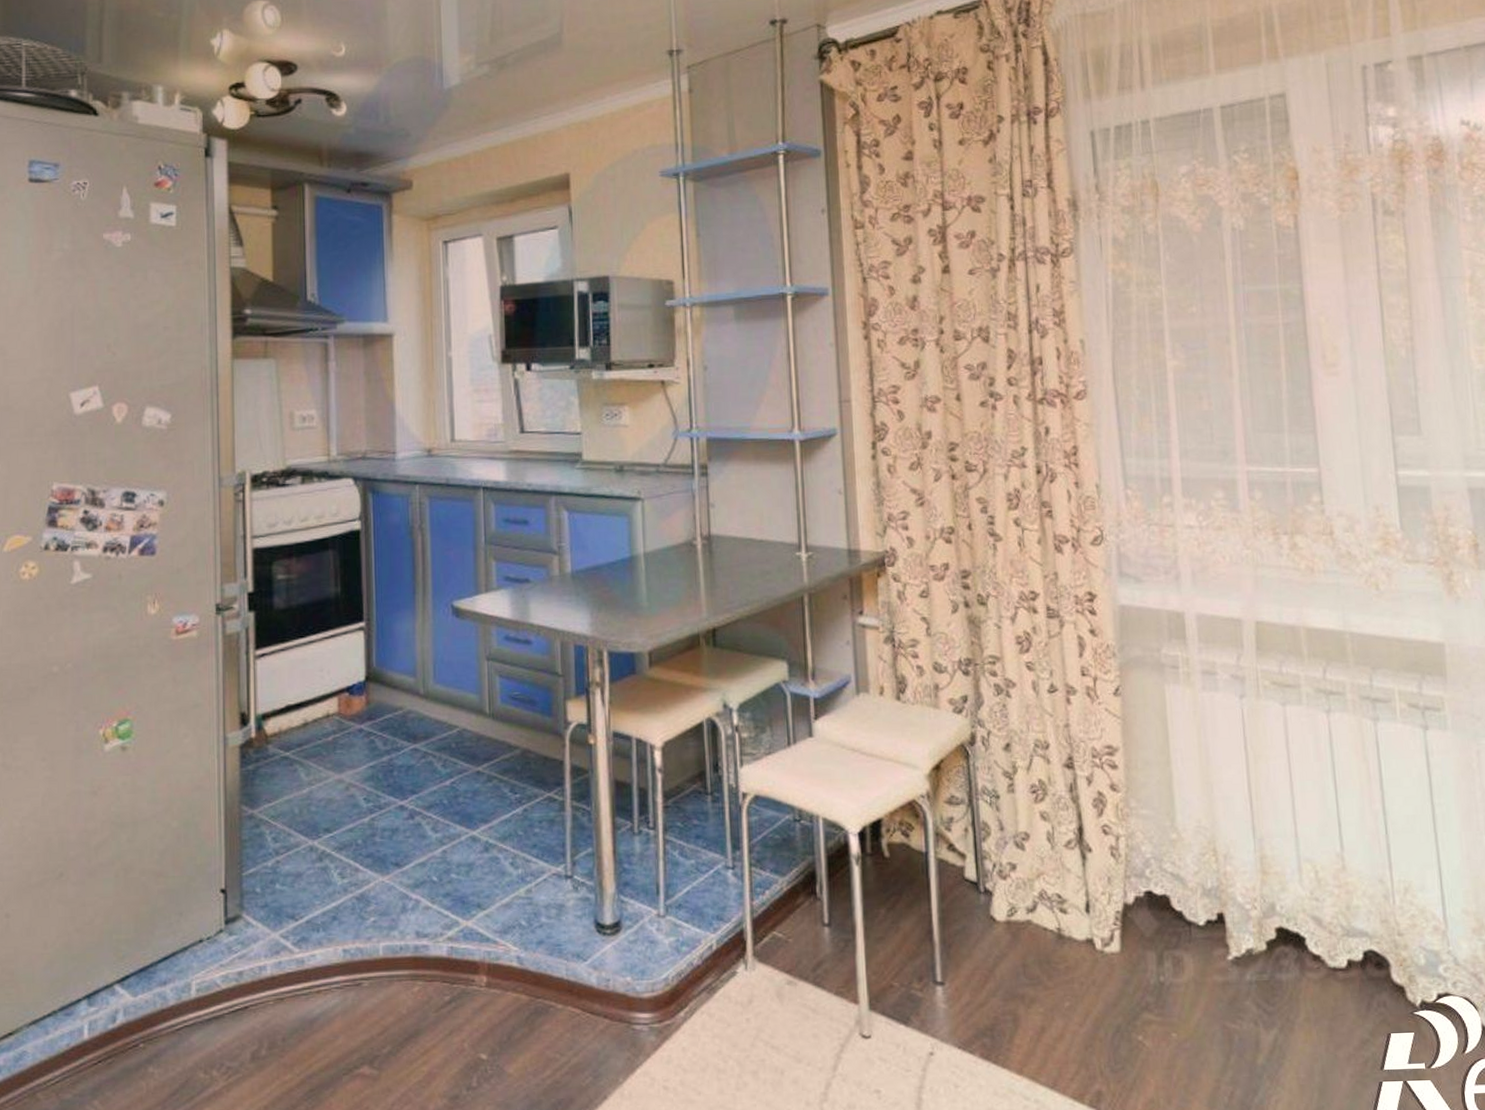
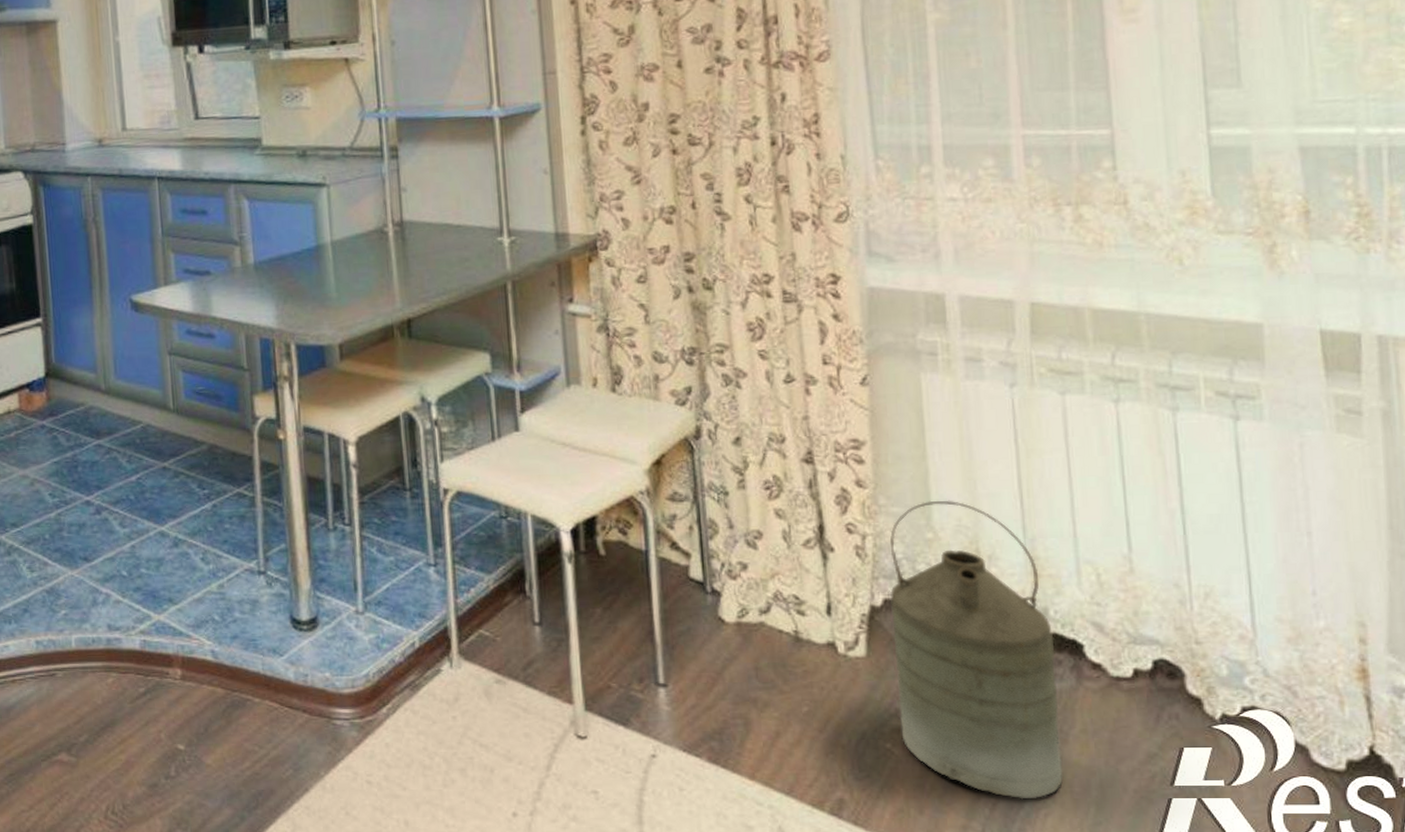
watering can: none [1140,802,1290,1087] -> present [889,500,1063,800]

